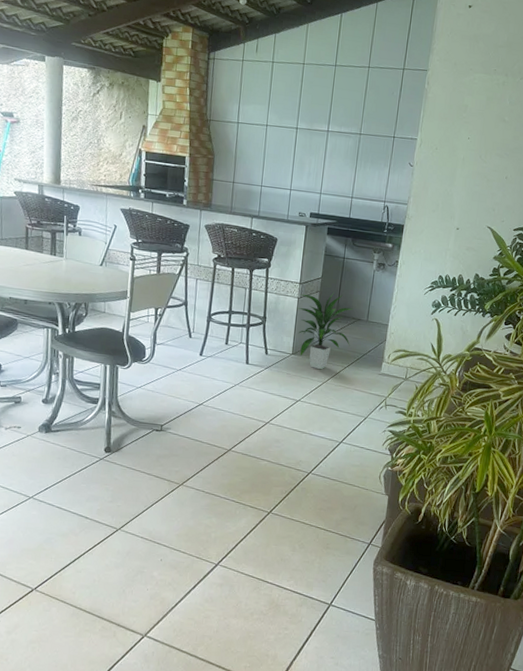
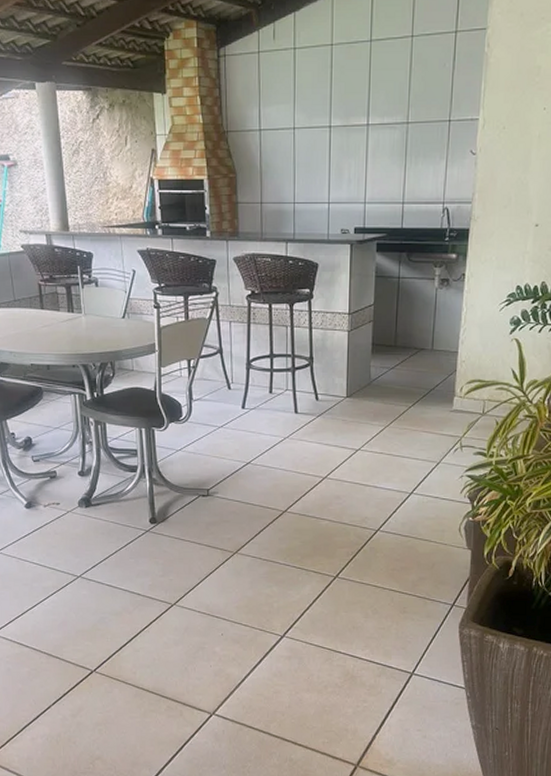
indoor plant: present [297,292,354,370] -> none [348,320,415,412]

